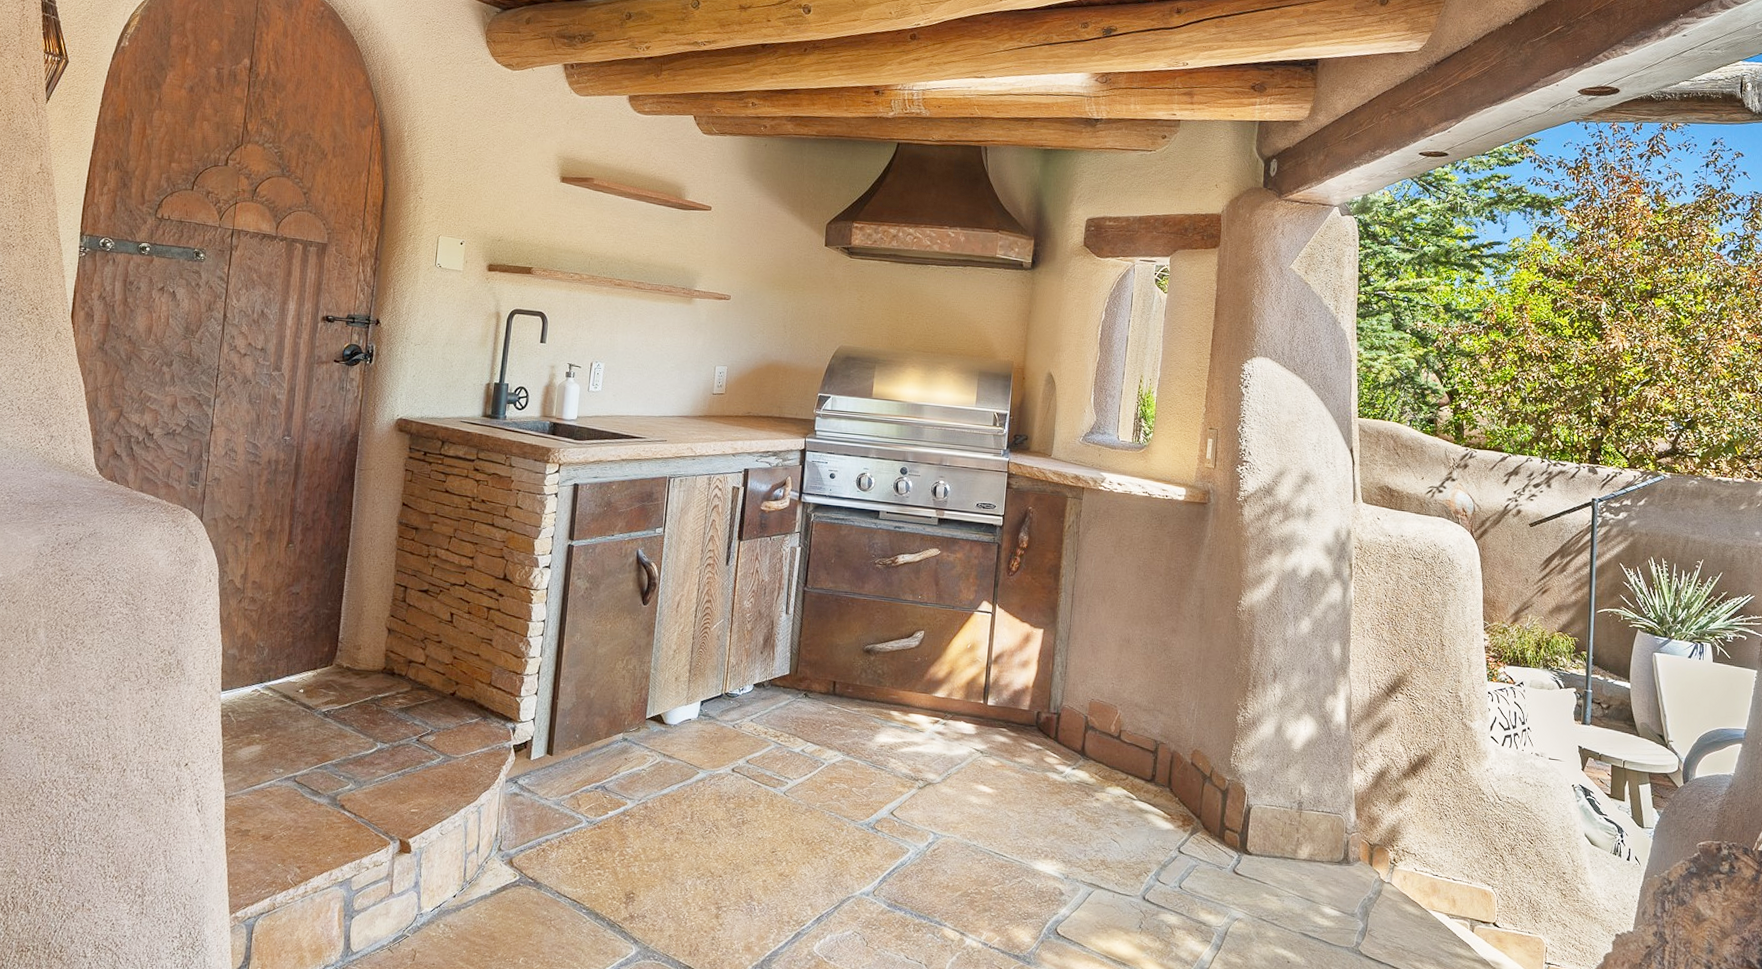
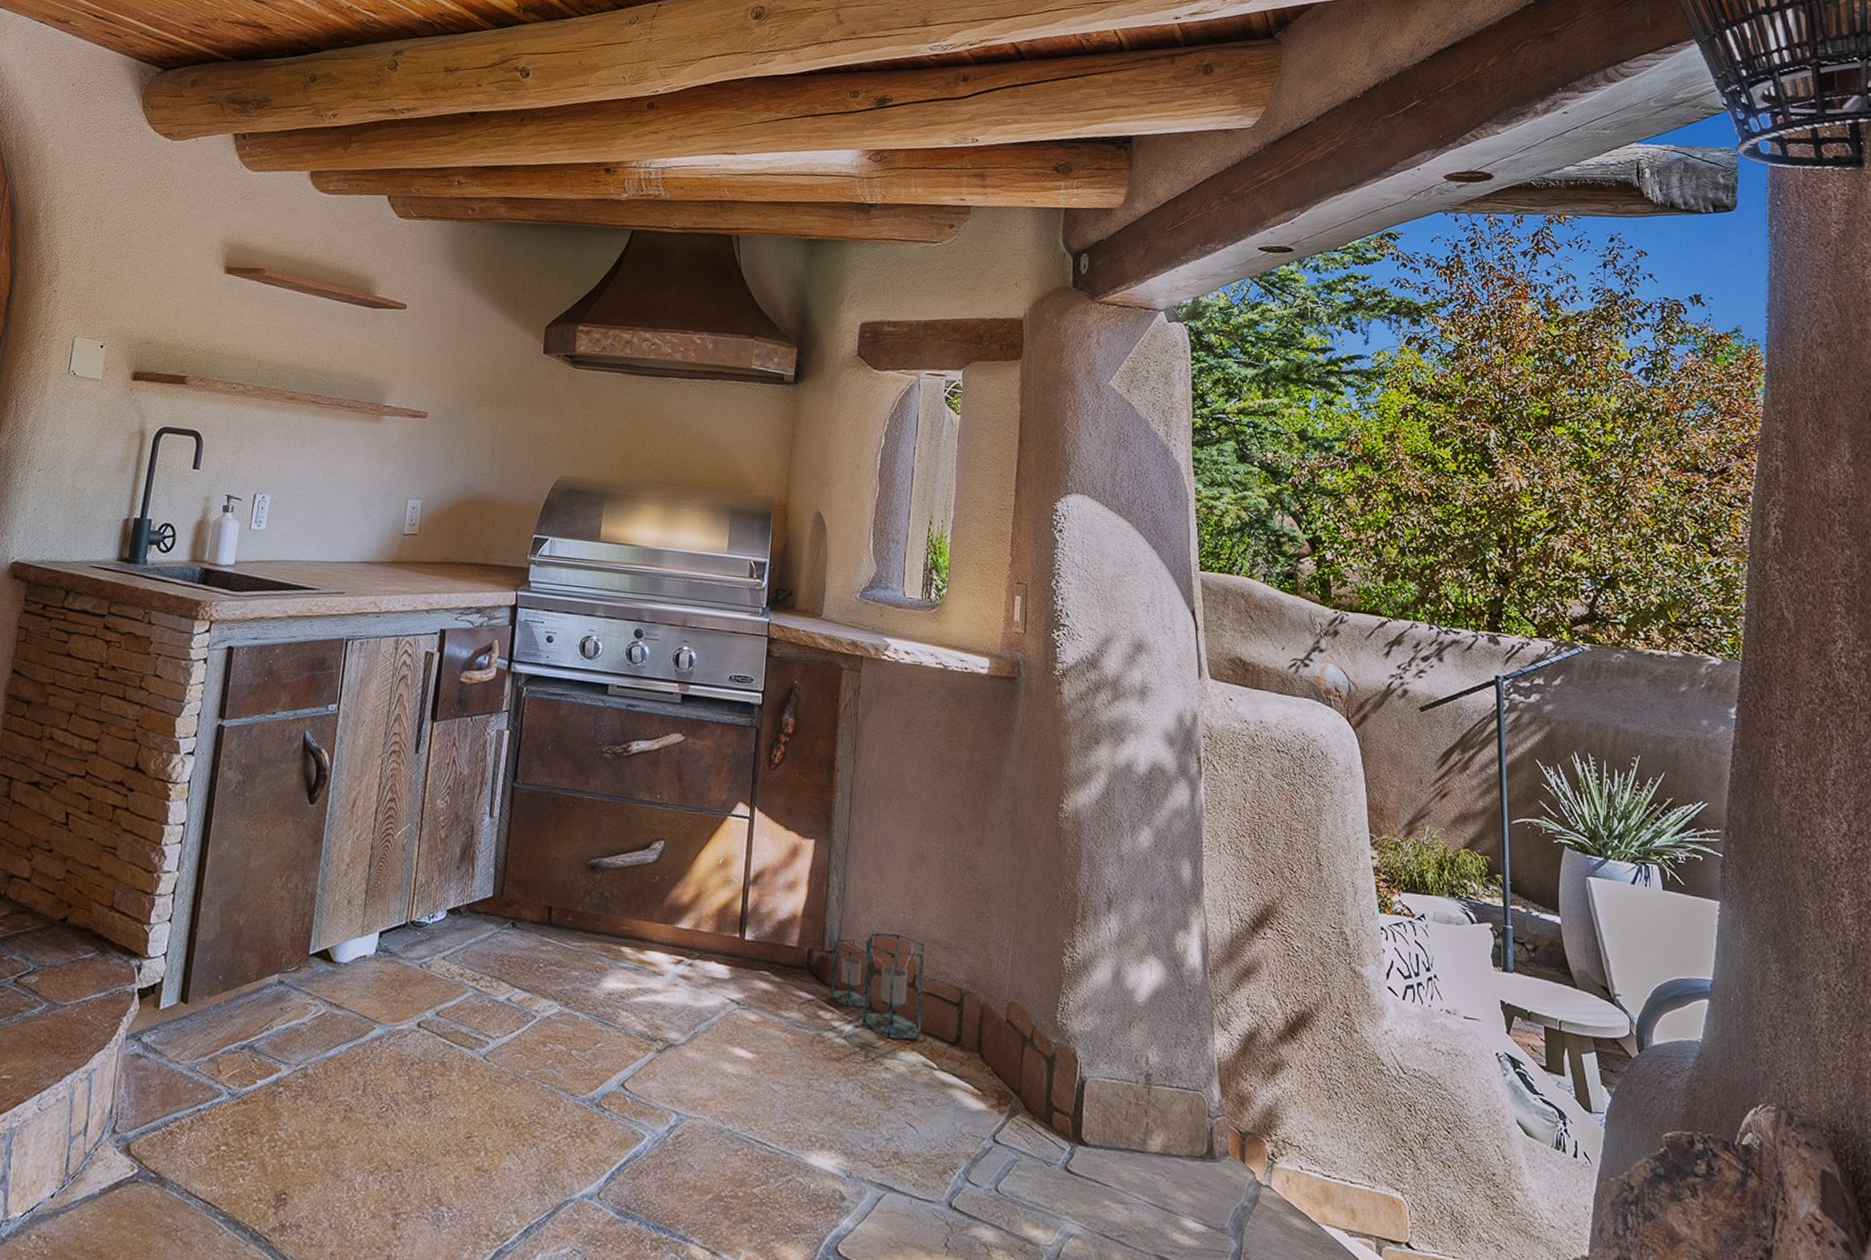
lantern: none [1054,699,1129,778] -> present [830,932,925,1040]

